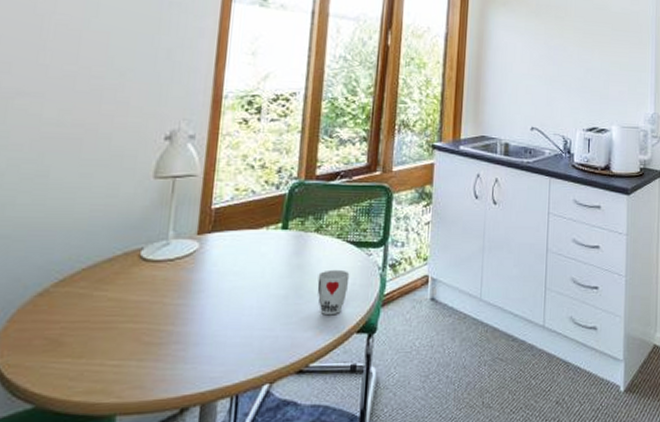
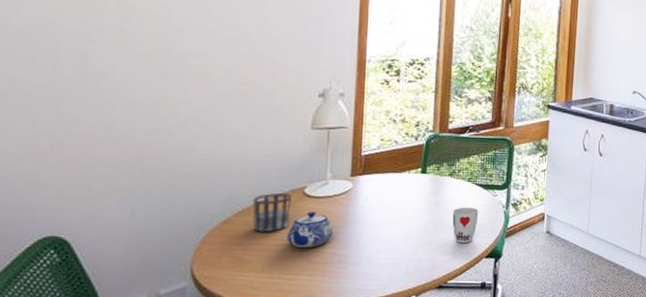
cup: none [75,257,124,306] -> present [252,193,291,232]
teapot: none [114,279,173,326] -> present [286,212,334,249]

